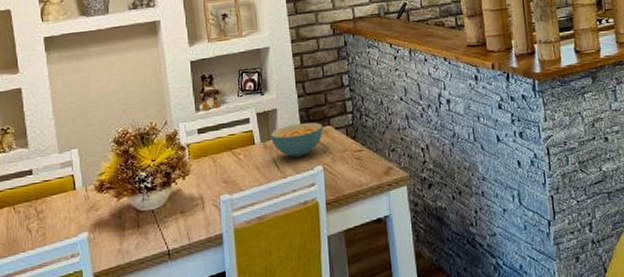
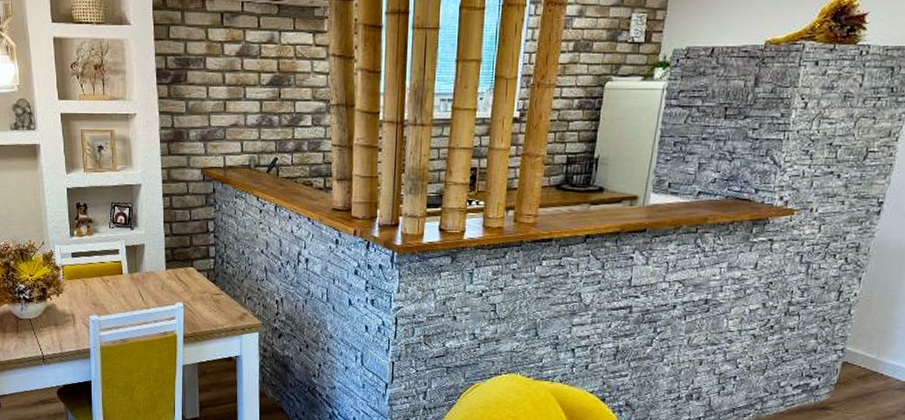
cereal bowl: present [271,122,323,158] -> none [138,261,186,292]

